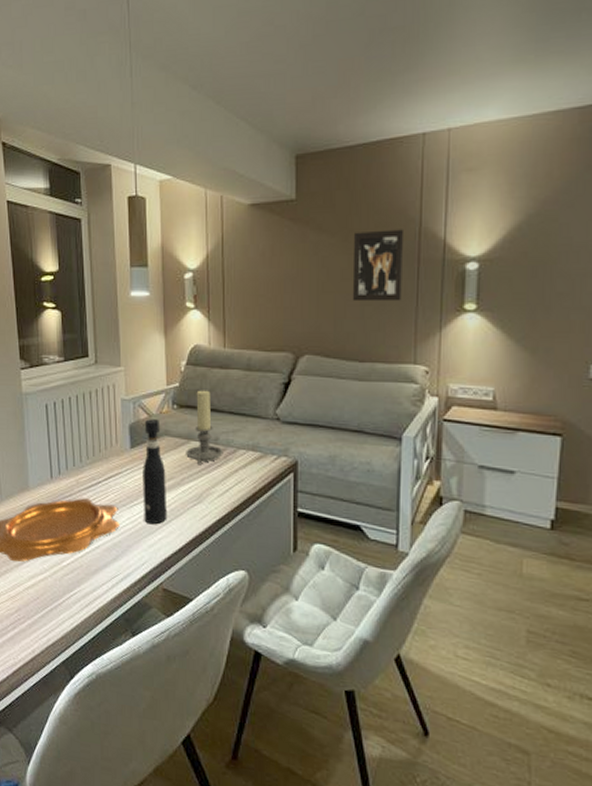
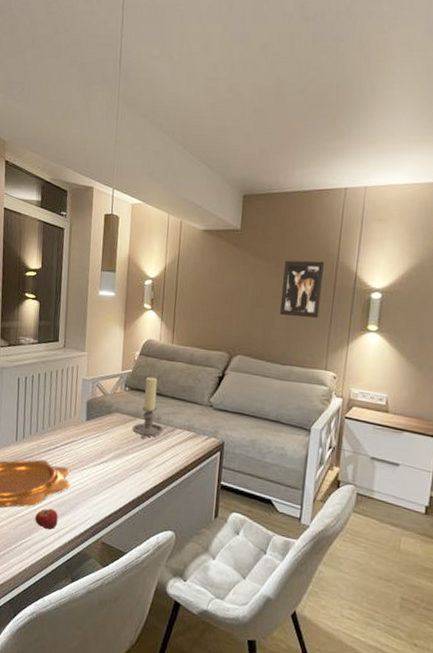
fruit: none [82,554,109,579] -> present [34,508,58,530]
pepper grinder: present [143,419,167,525] -> none [91,397,114,487]

